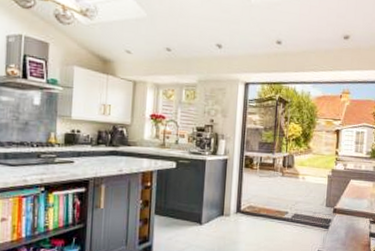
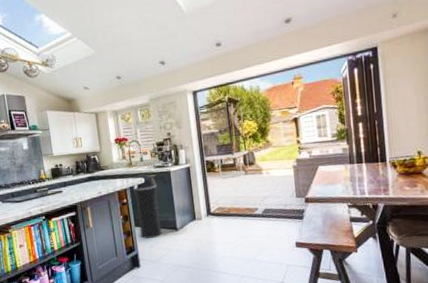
trash can: none [159,158,189,229] -> present [133,174,162,239]

